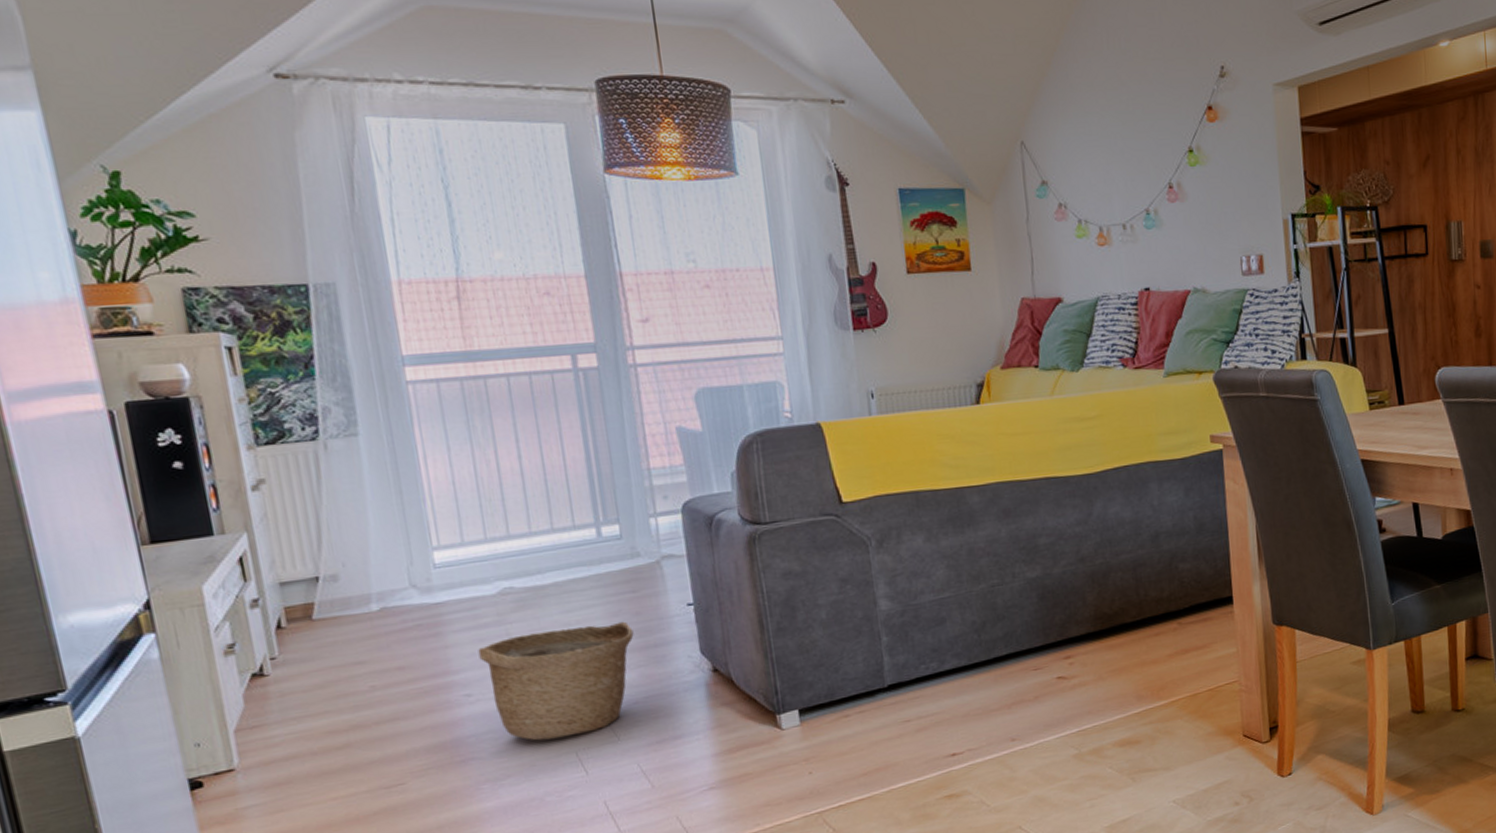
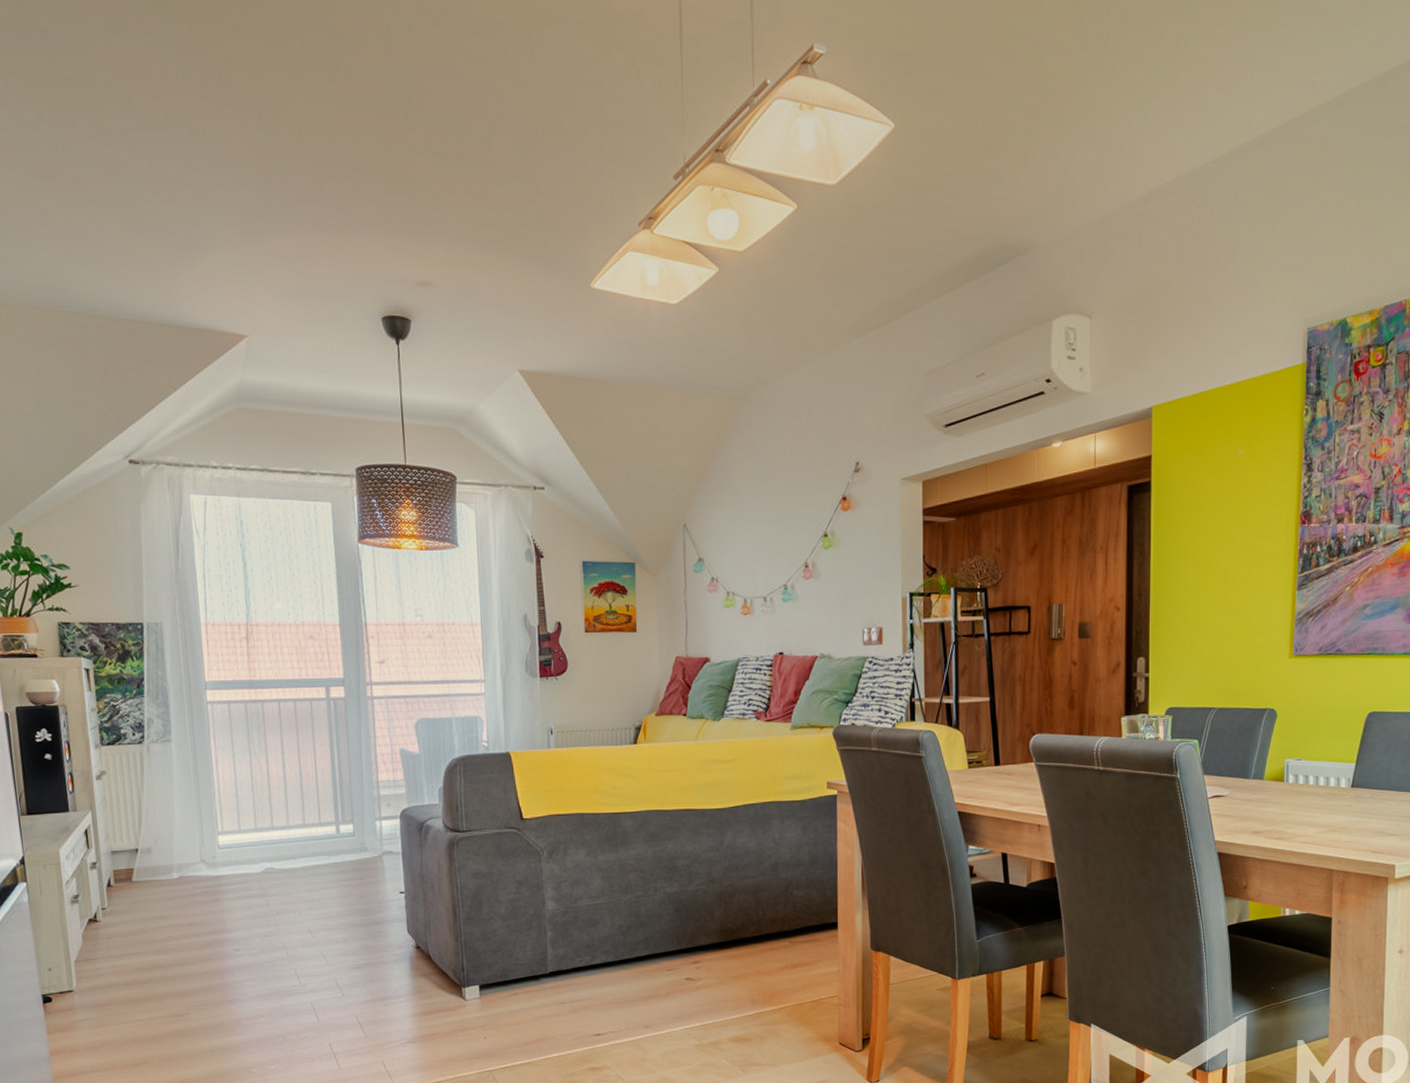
basket: present [478,621,634,741] -> none [245,902,359,991]

